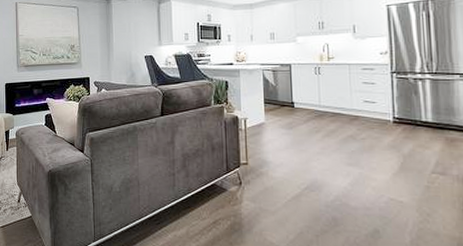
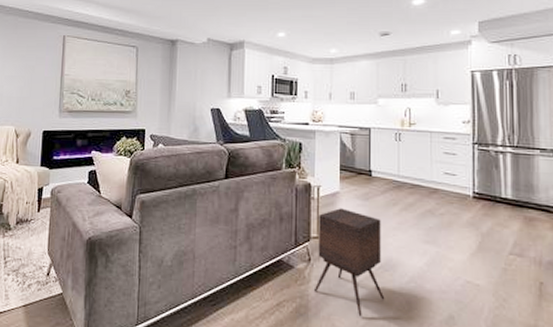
side table: none [245,137,312,232] -> present [313,208,385,317]

